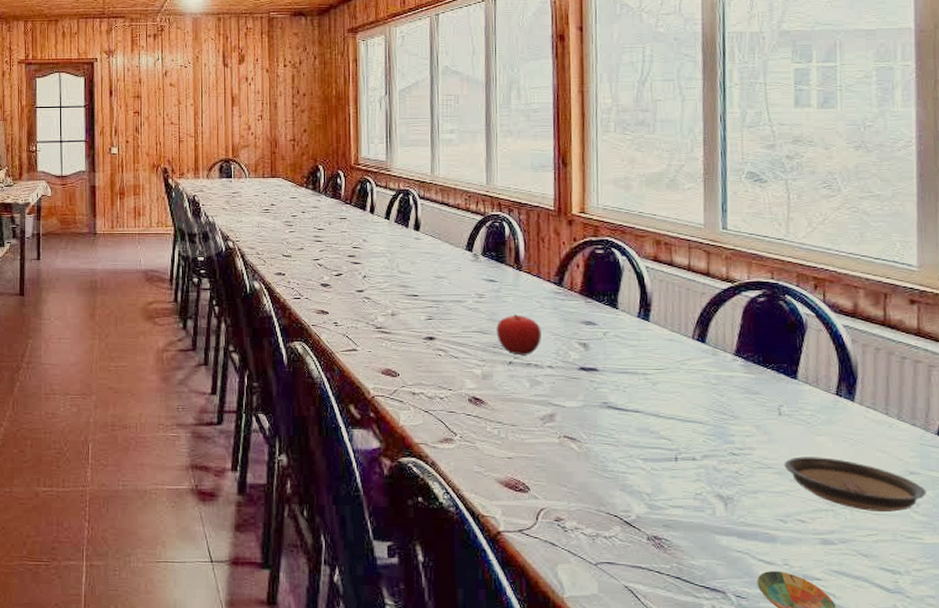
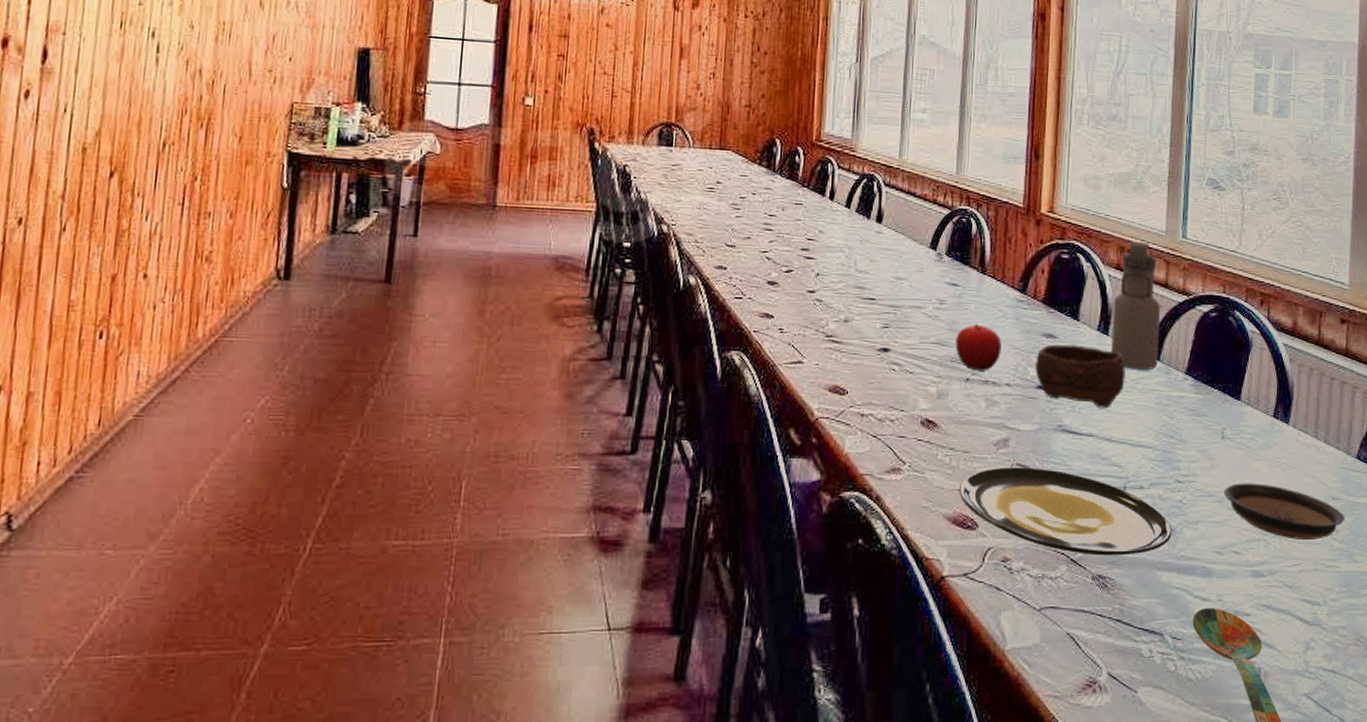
plate: none [510,438,730,520] -> present [959,467,1172,556]
bowl: none [576,330,670,388] -> present [1035,344,1126,409]
water bottle: none [652,235,704,352] -> present [1111,241,1160,370]

